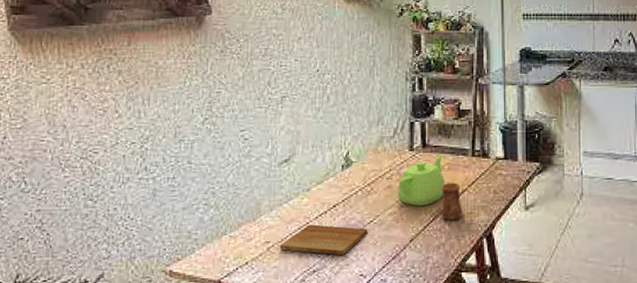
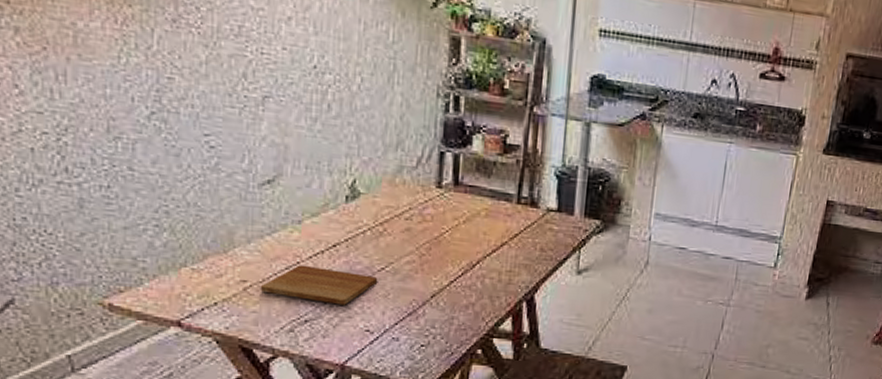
teapot: present [397,154,446,206] -> none [418,196,481,257]
cup: present [441,183,463,221] -> none [472,232,501,278]

